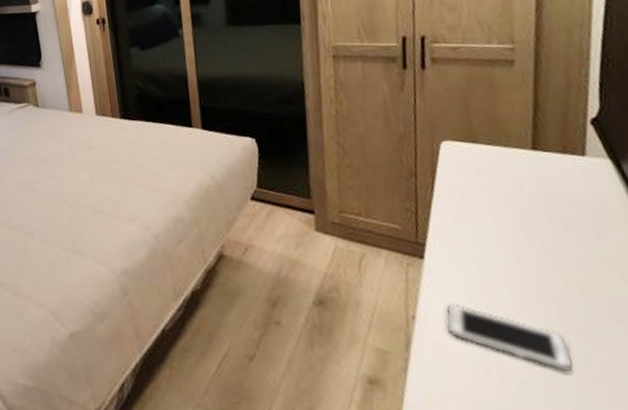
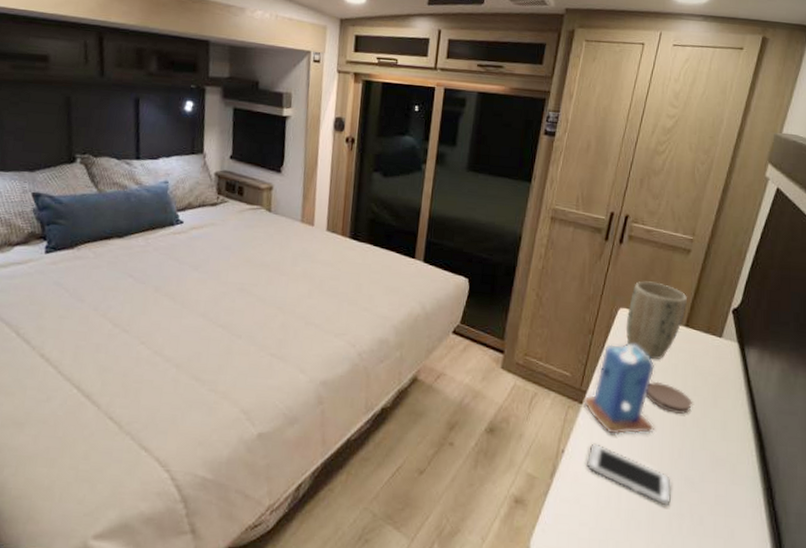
candle: none [423,180,527,290] -> present [582,344,655,435]
plant pot: none [451,104,529,194] -> present [625,281,687,359]
coaster: none [501,220,569,257] -> present [645,381,692,415]

